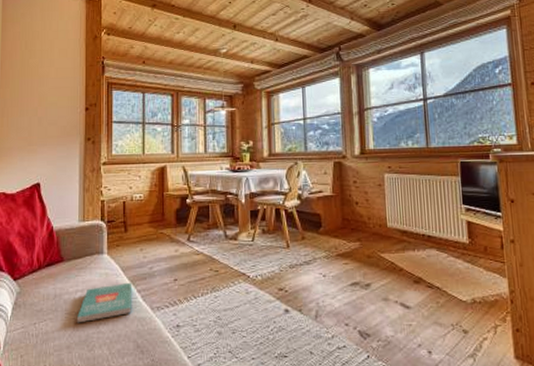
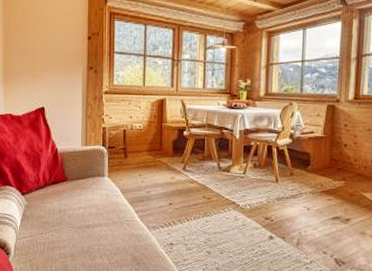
book: present [76,282,133,323] -> none [79,203,131,236]

